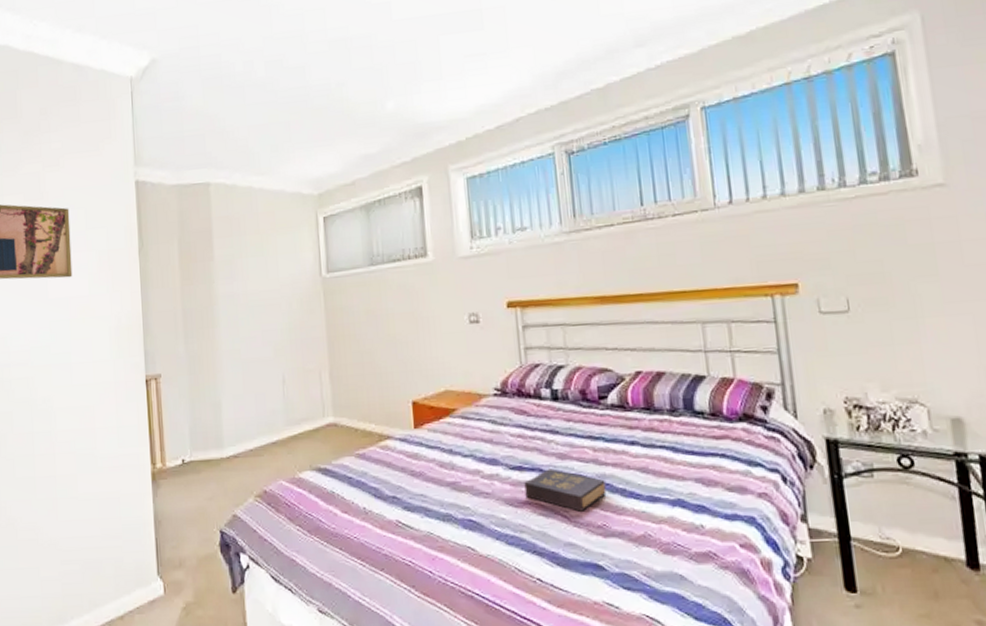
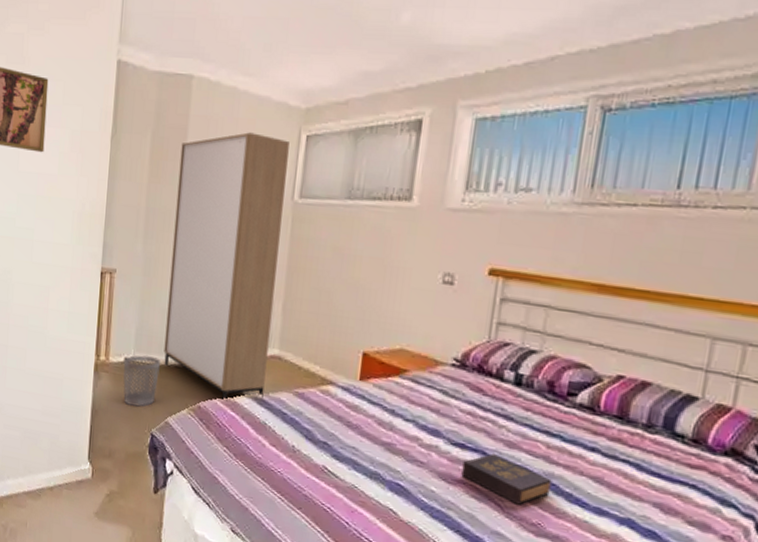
wastebasket: none [181,452,220,507] -> present [123,355,162,407]
wardrobe: none [208,223,327,479] -> present [164,132,290,401]

